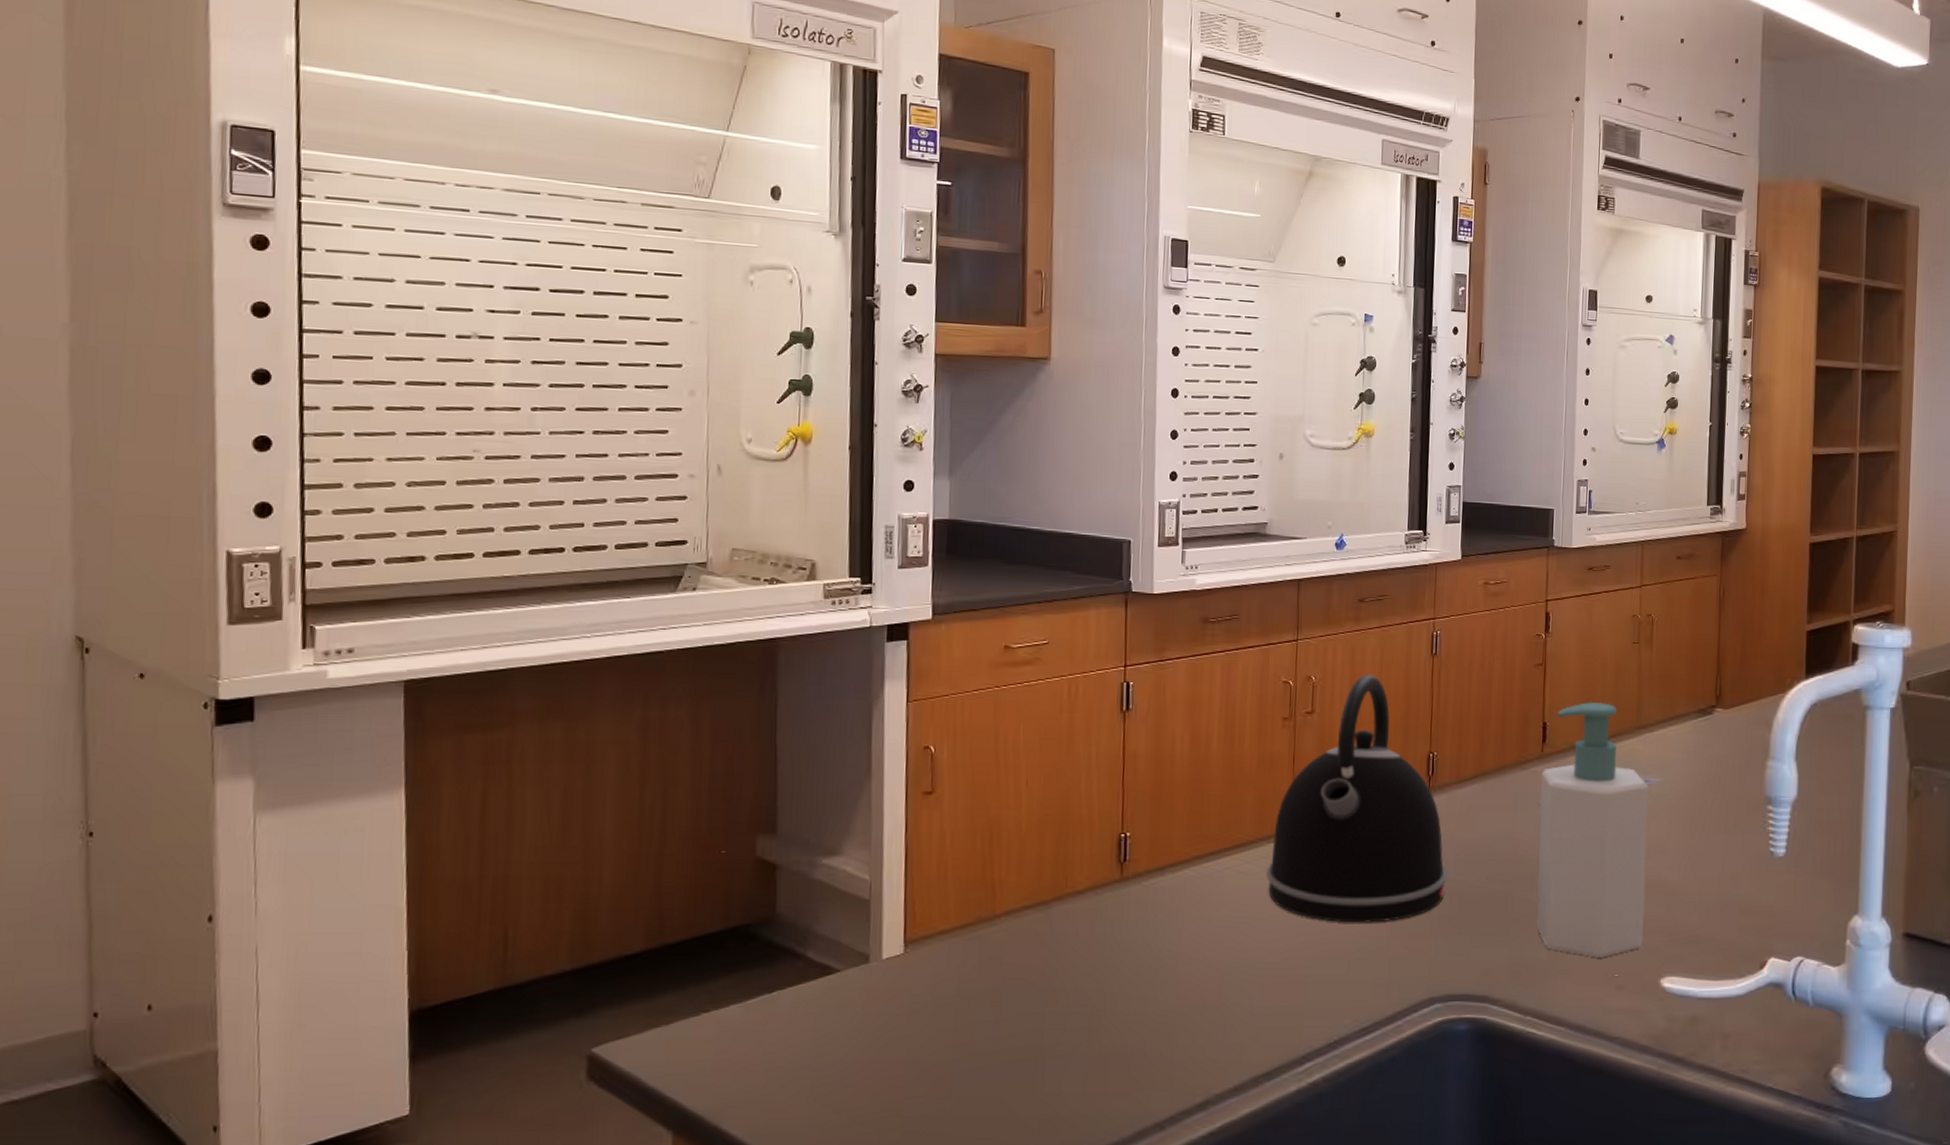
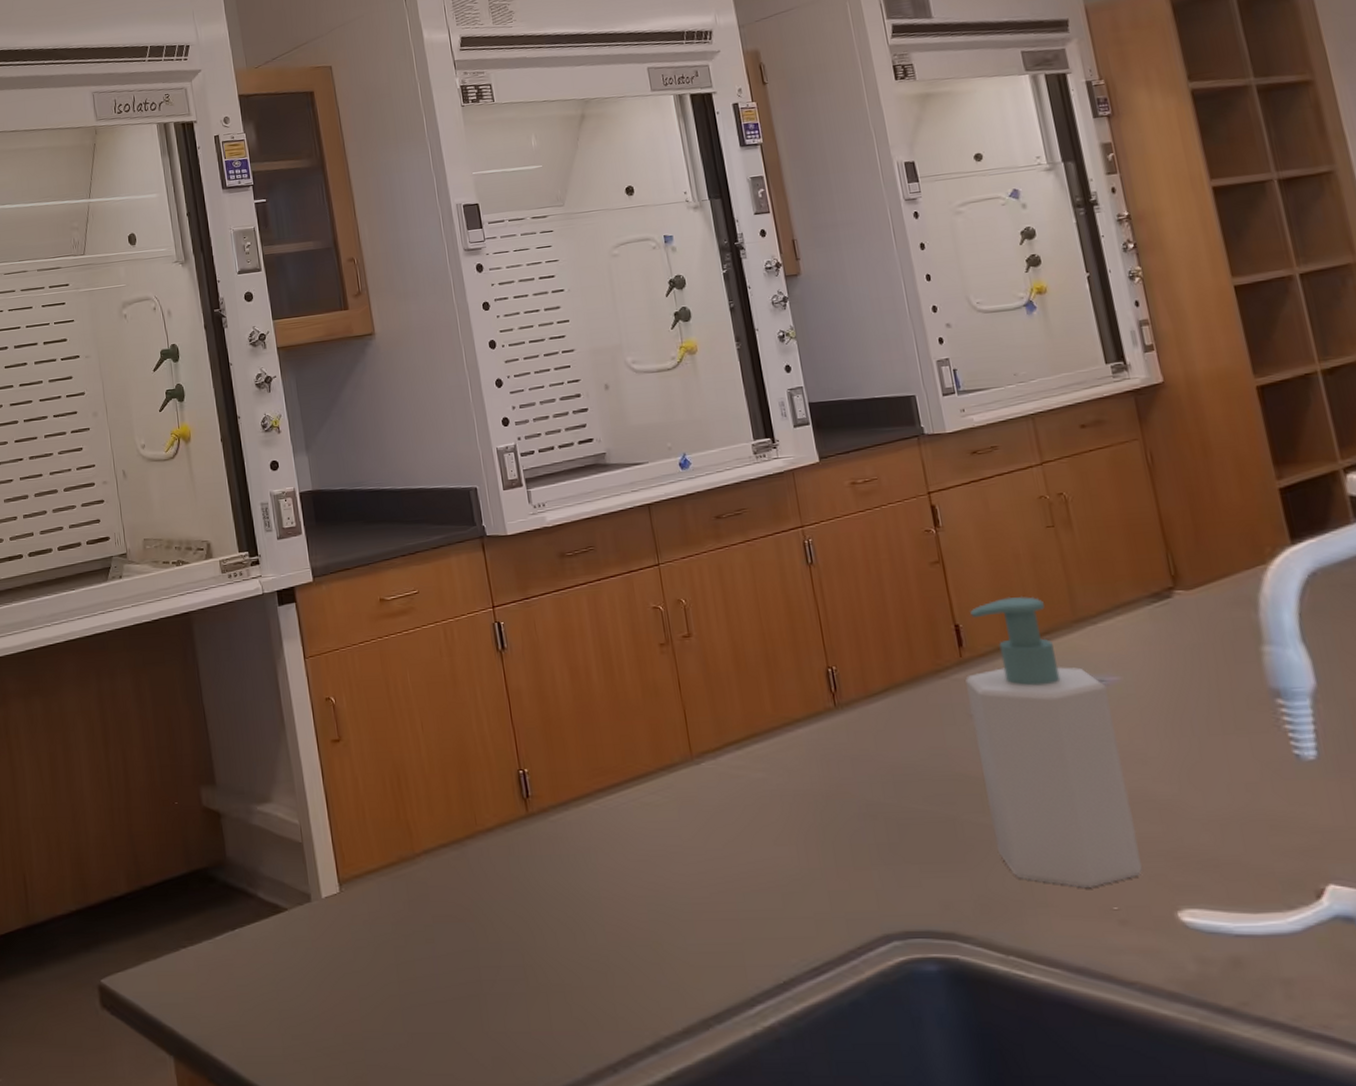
kettle: present [1266,675,1447,923] -> none [672,592,878,854]

